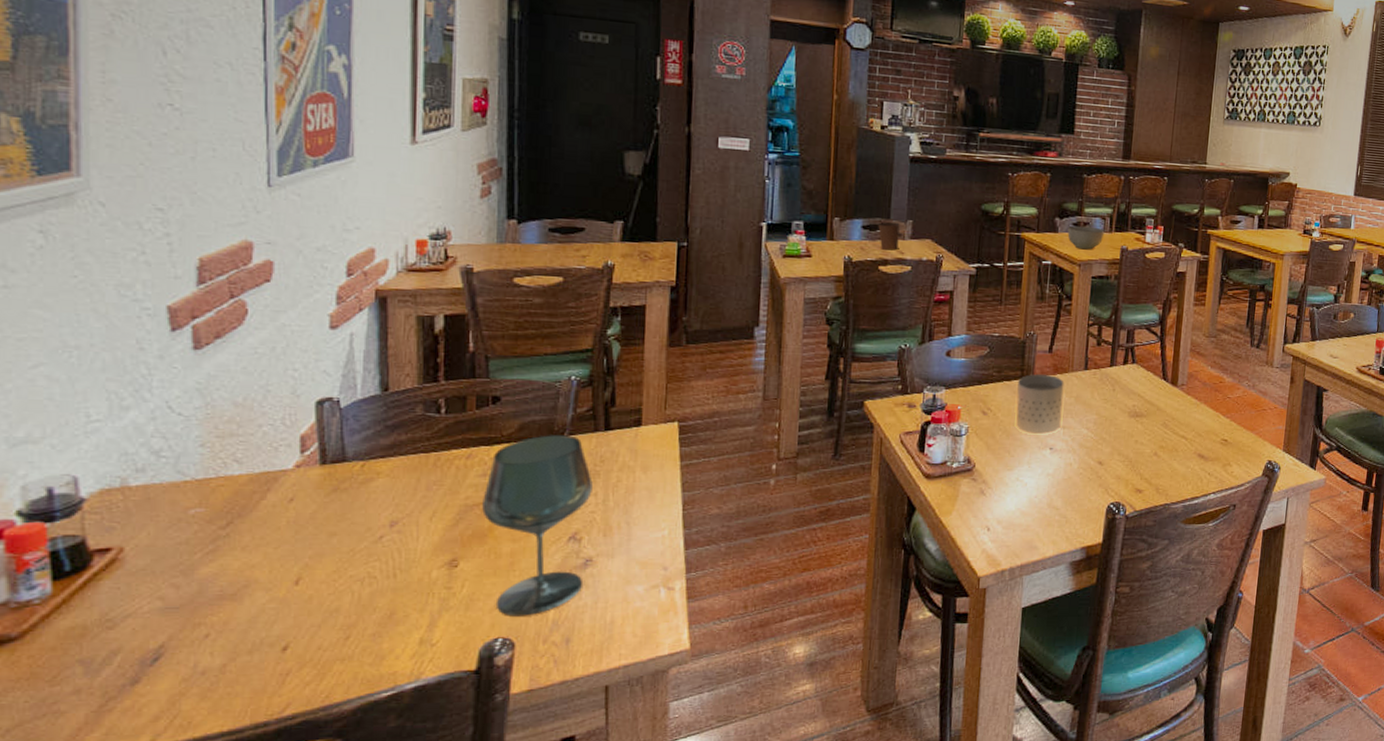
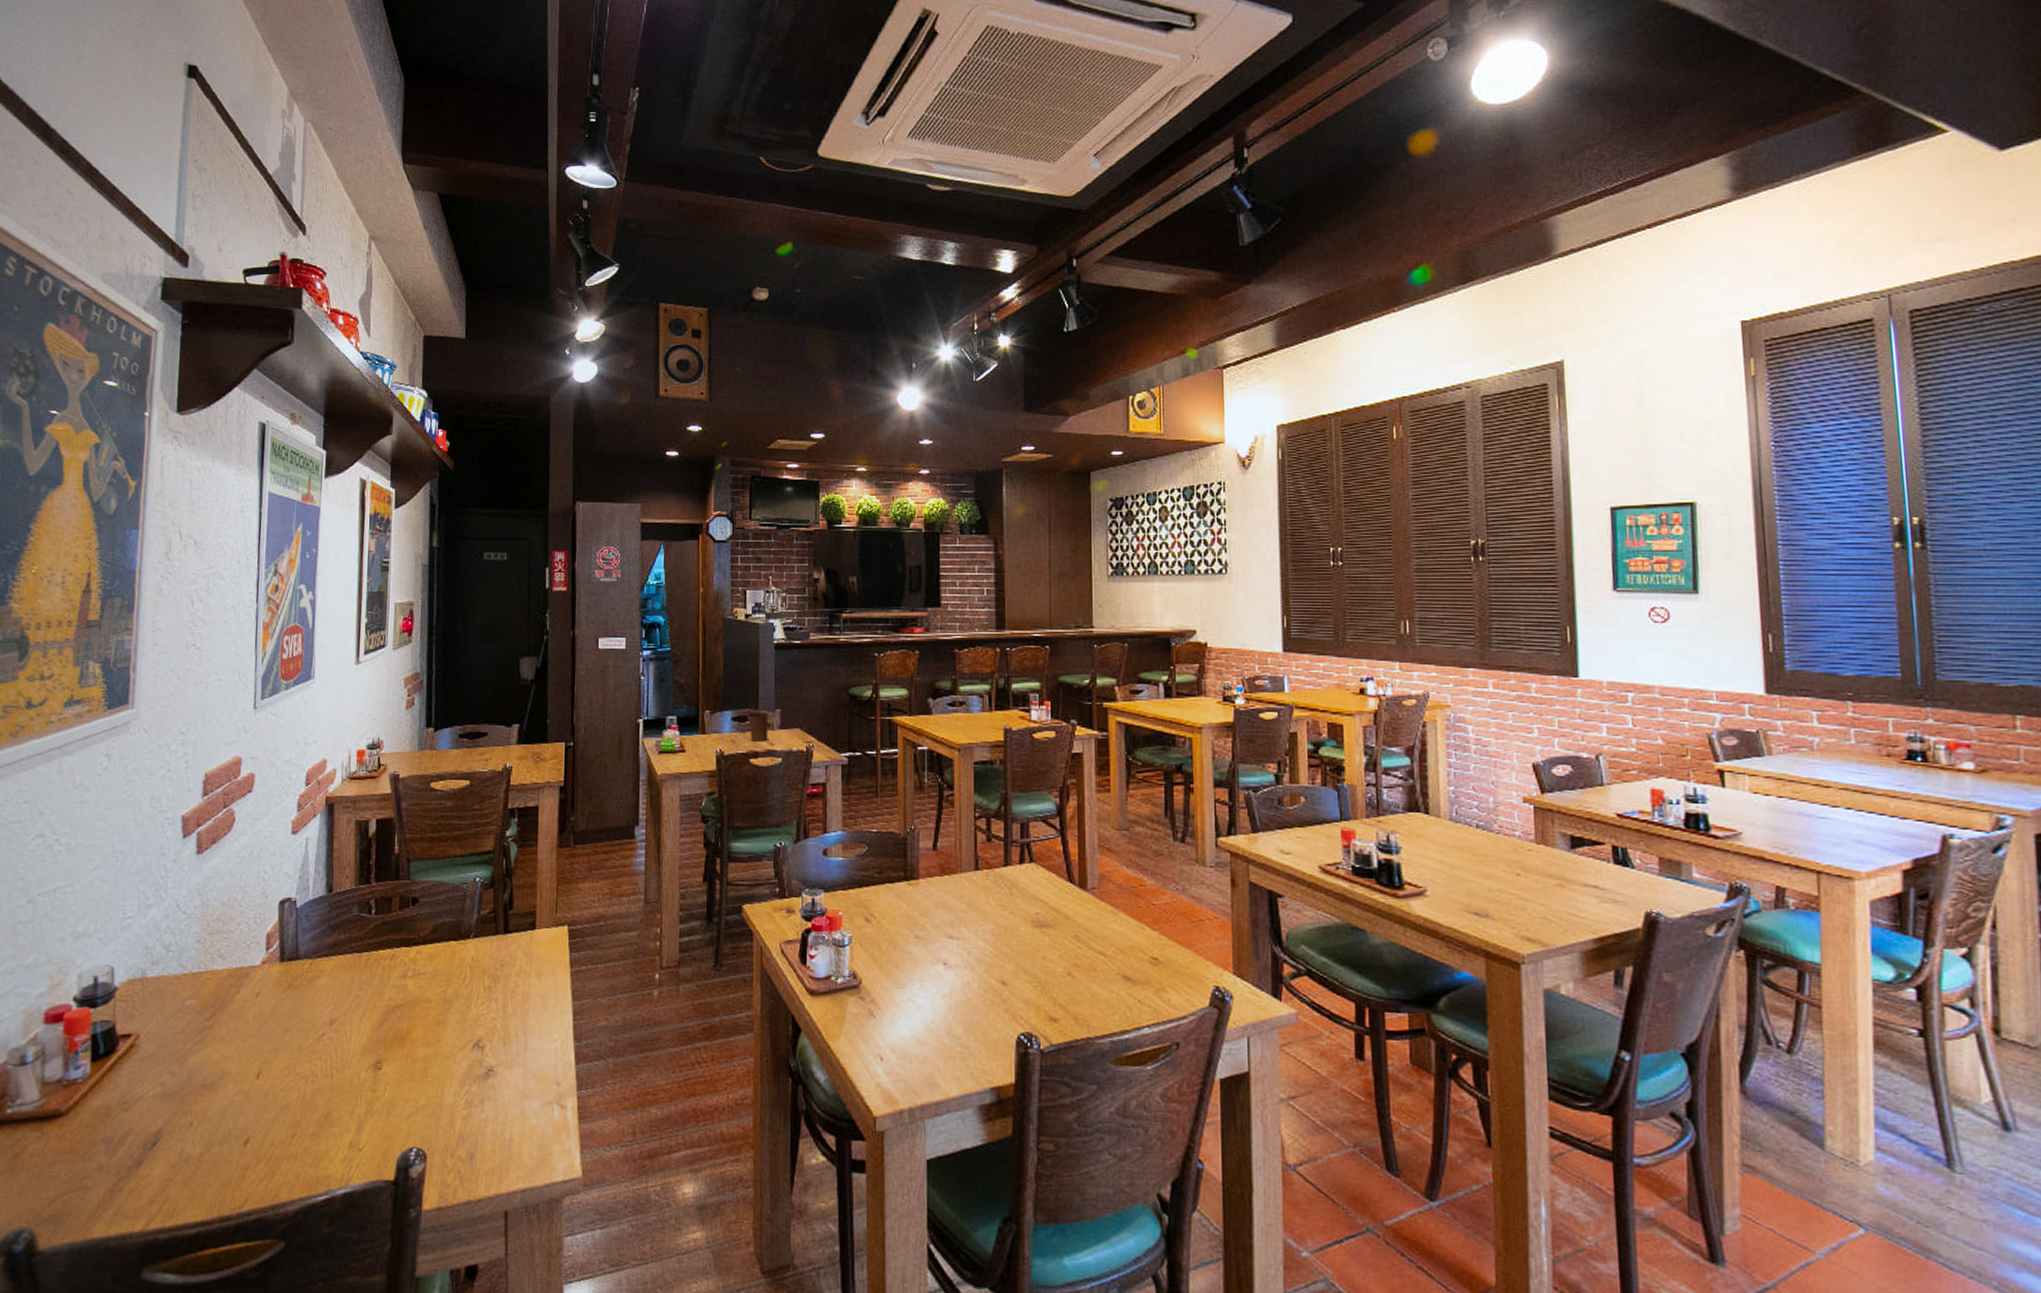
wine glass: present [482,435,593,616] -> none [402,937,494,1126]
mug: present [1016,373,1064,434] -> none [902,875,954,946]
bowl: present [1067,225,1105,250] -> none [943,706,984,732]

